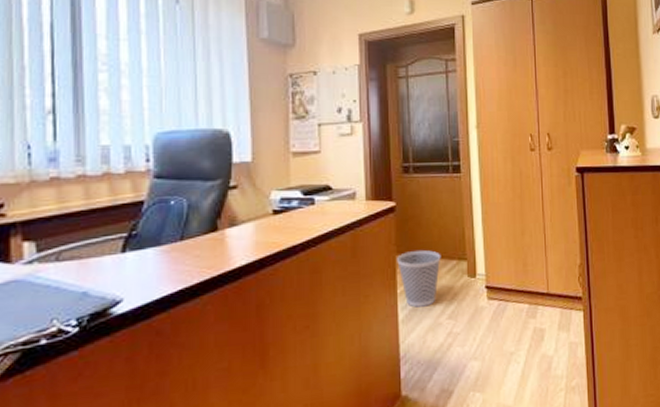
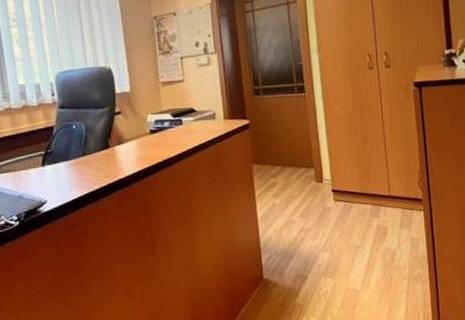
wastebasket: present [397,249,441,308] -> none [253,160,292,208]

